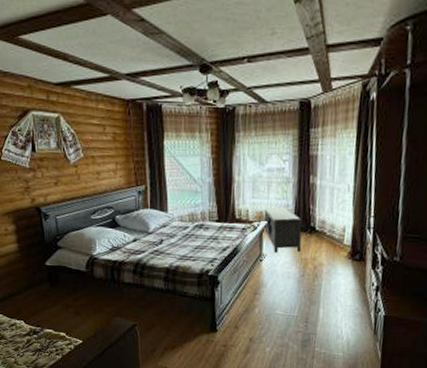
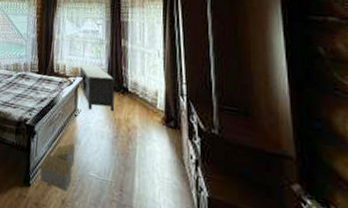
architectural model: none [226,287,262,331] -> present [40,143,75,191]

